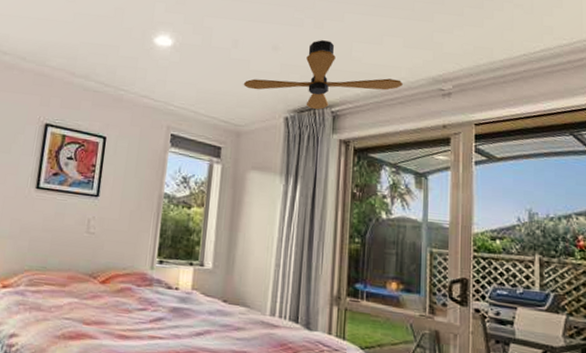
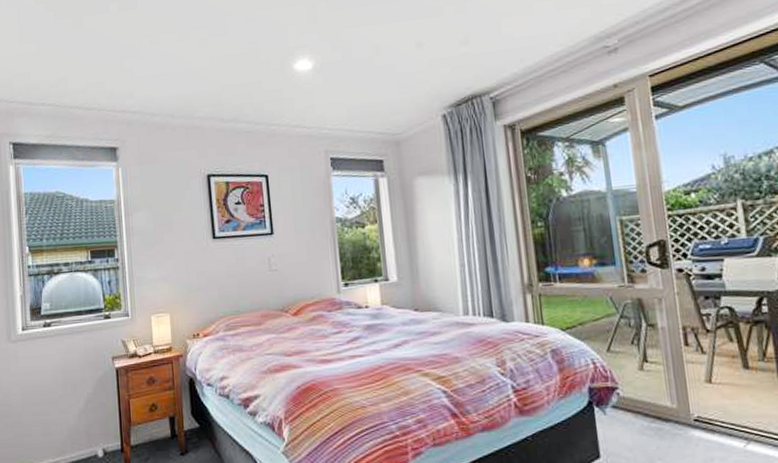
ceiling fan: present [243,40,403,109] -> none [393,23,562,100]

